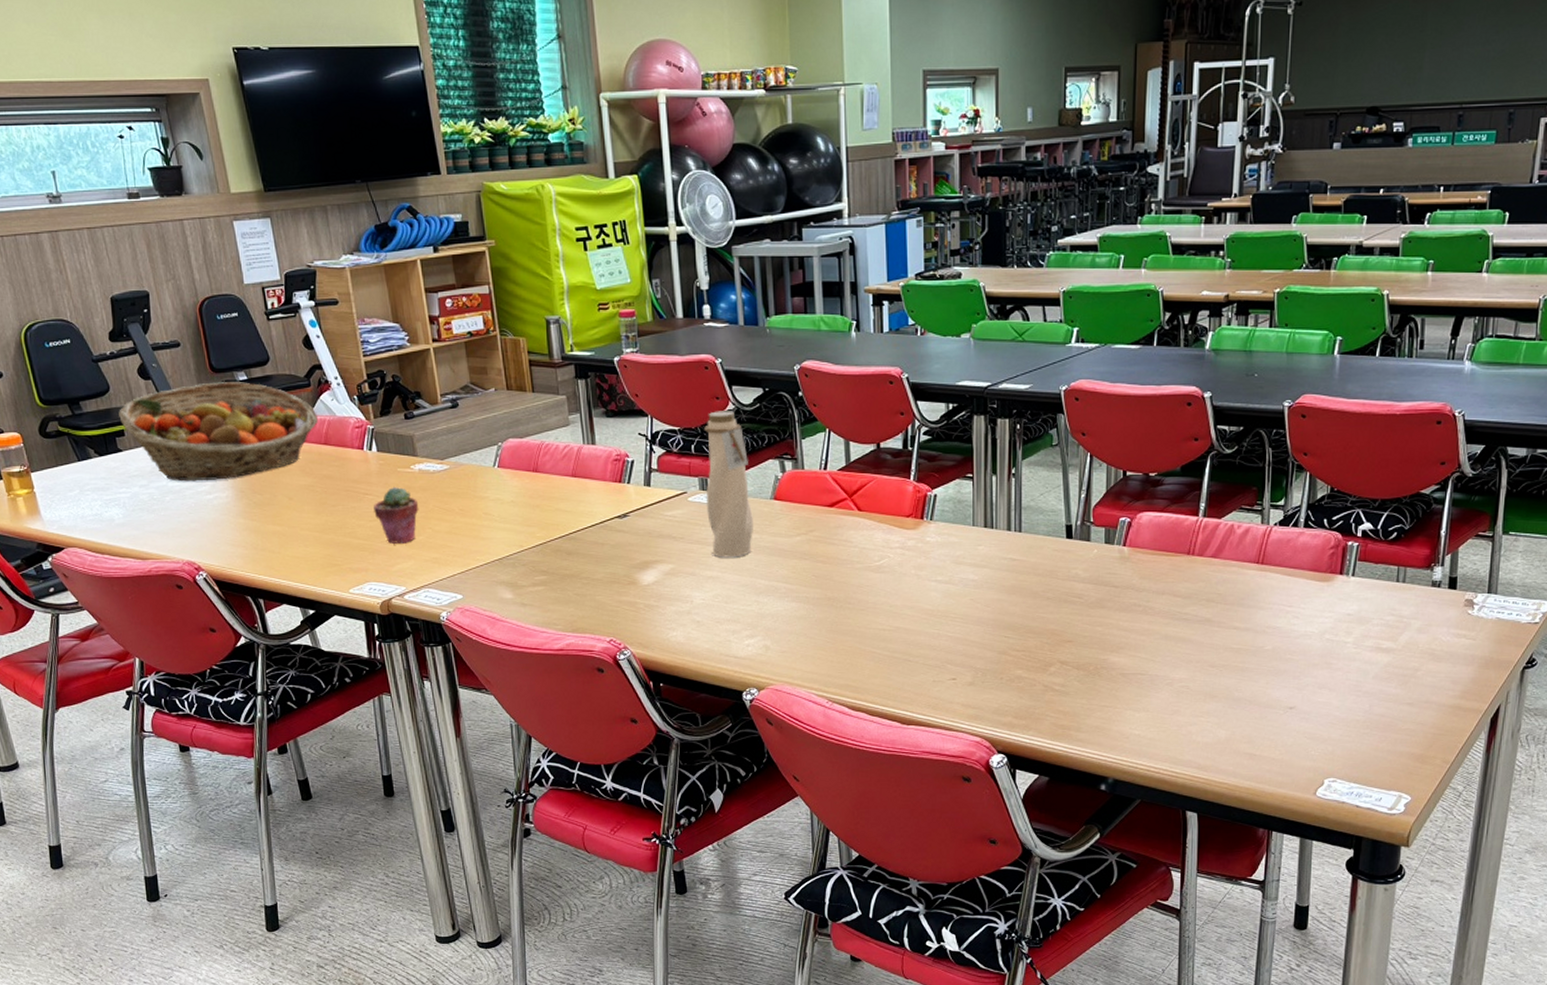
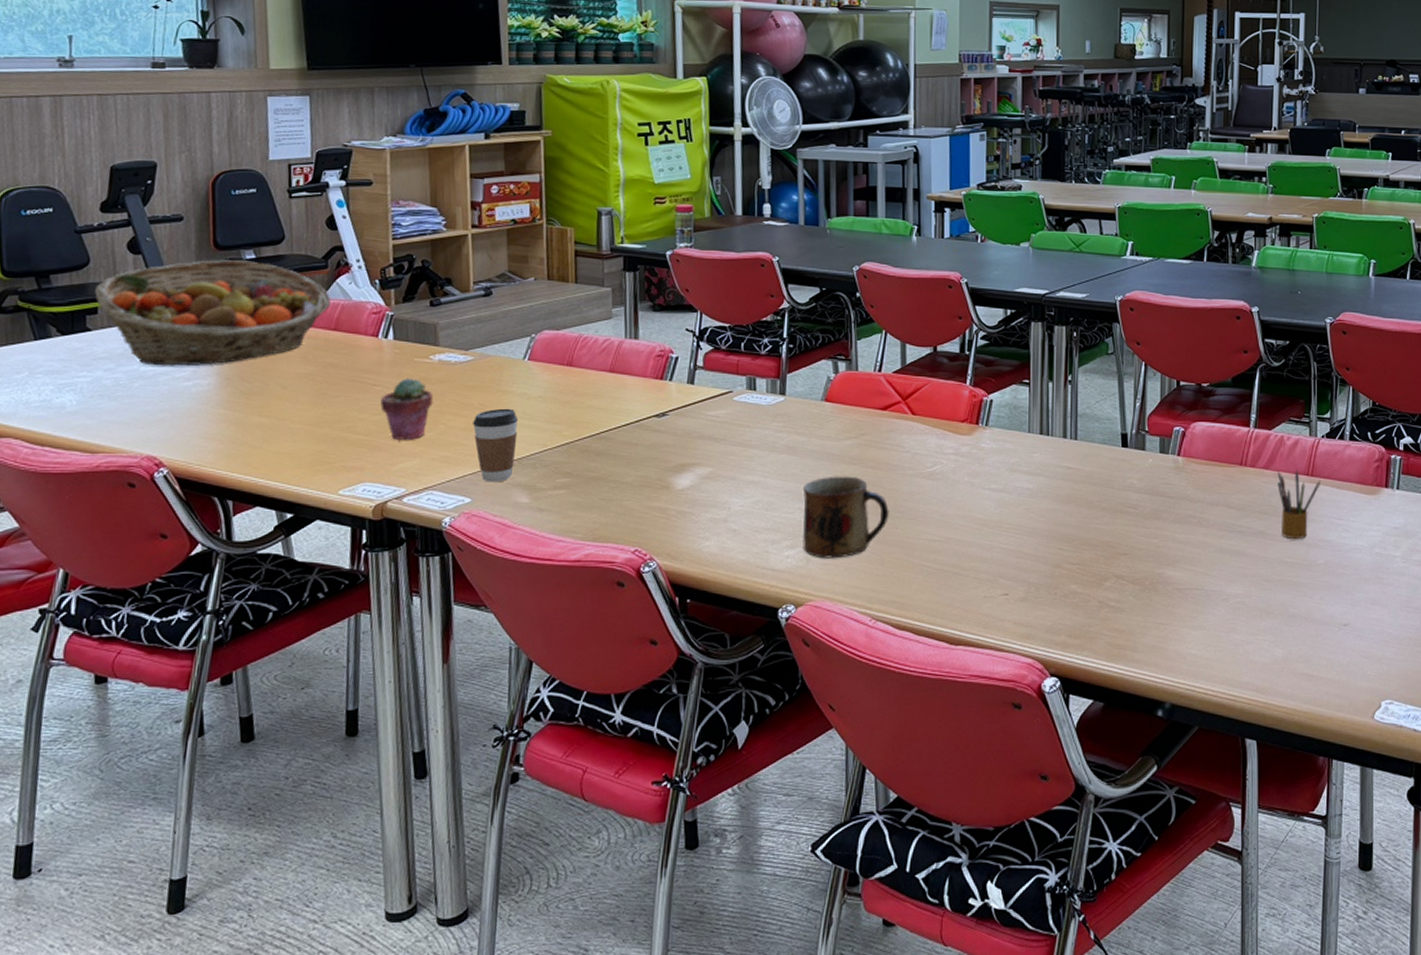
coffee cup: none [456,513,496,580] -> present [473,408,519,482]
water bottle: present [704,411,753,558] -> none [752,309,802,461]
mug: none [758,570,840,647] -> present [802,476,889,559]
pencil box: none [1226,557,1272,626] -> present [1277,469,1322,539]

